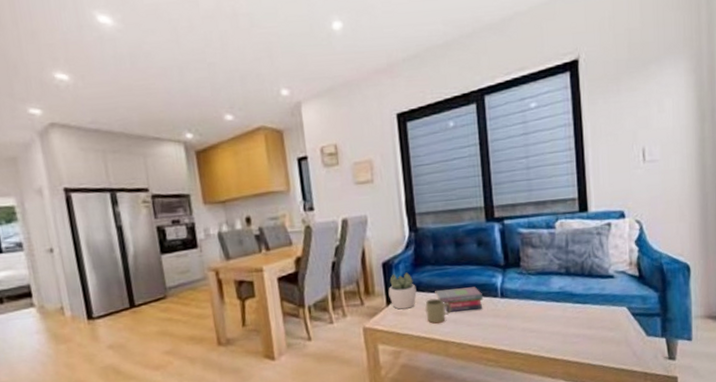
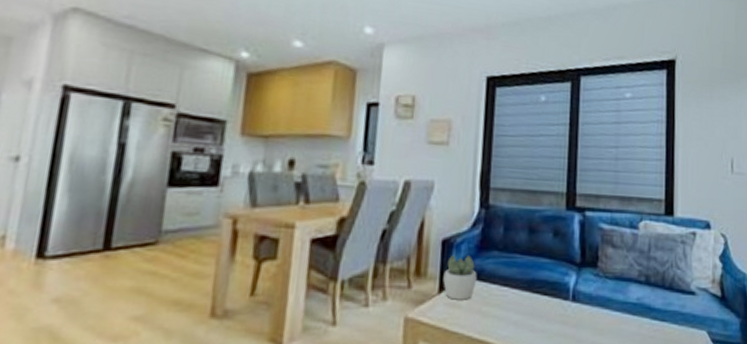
mug: present [425,298,451,324] -> none [483,291,514,325]
books: present [435,287,484,313] -> none [498,283,553,313]

